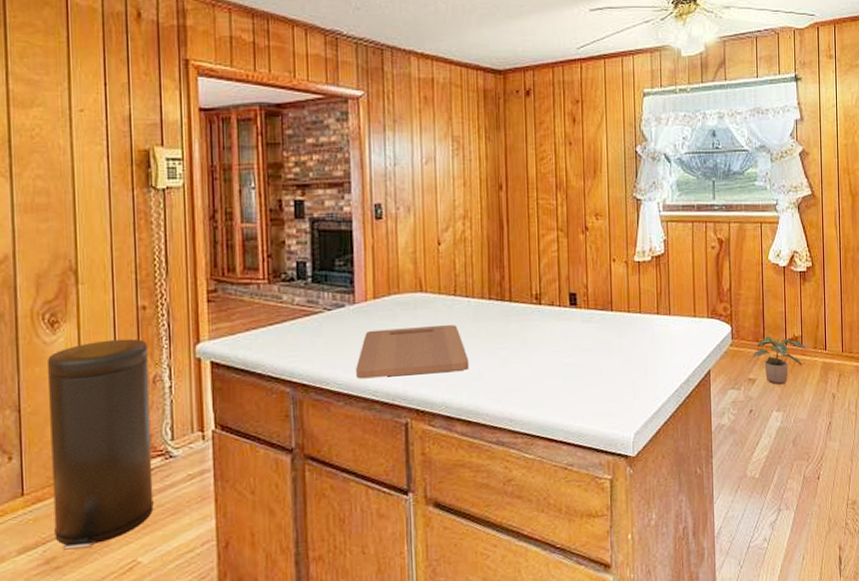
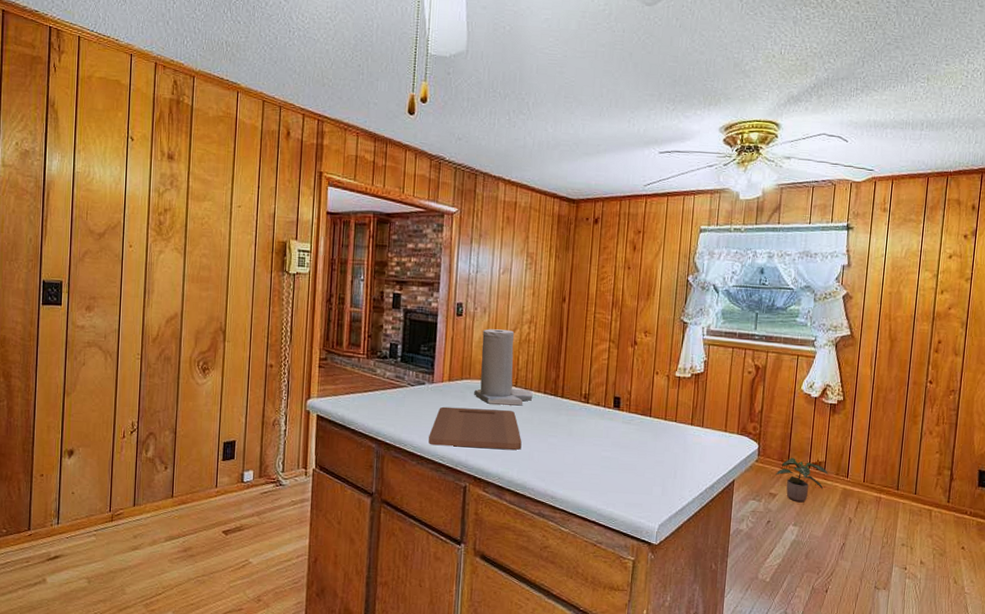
pedal bin: present [46,338,154,550] -> none [192,387,271,545]
paper towel: none [406,229,476,320] -> present [474,329,533,406]

